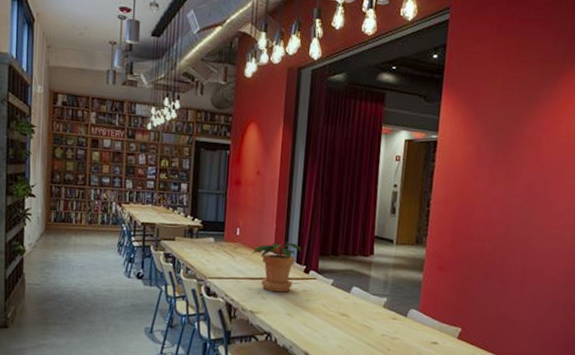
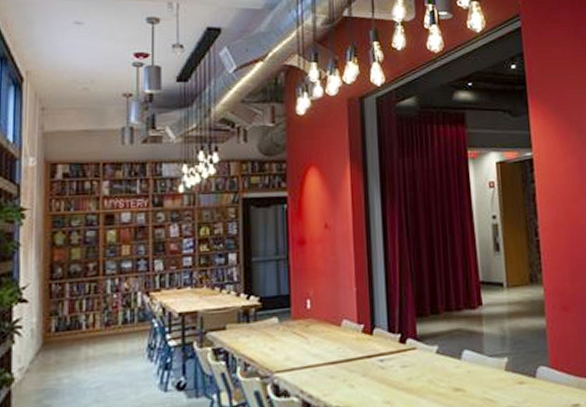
potted plant: present [251,242,301,292] -> none [328,307,392,376]

